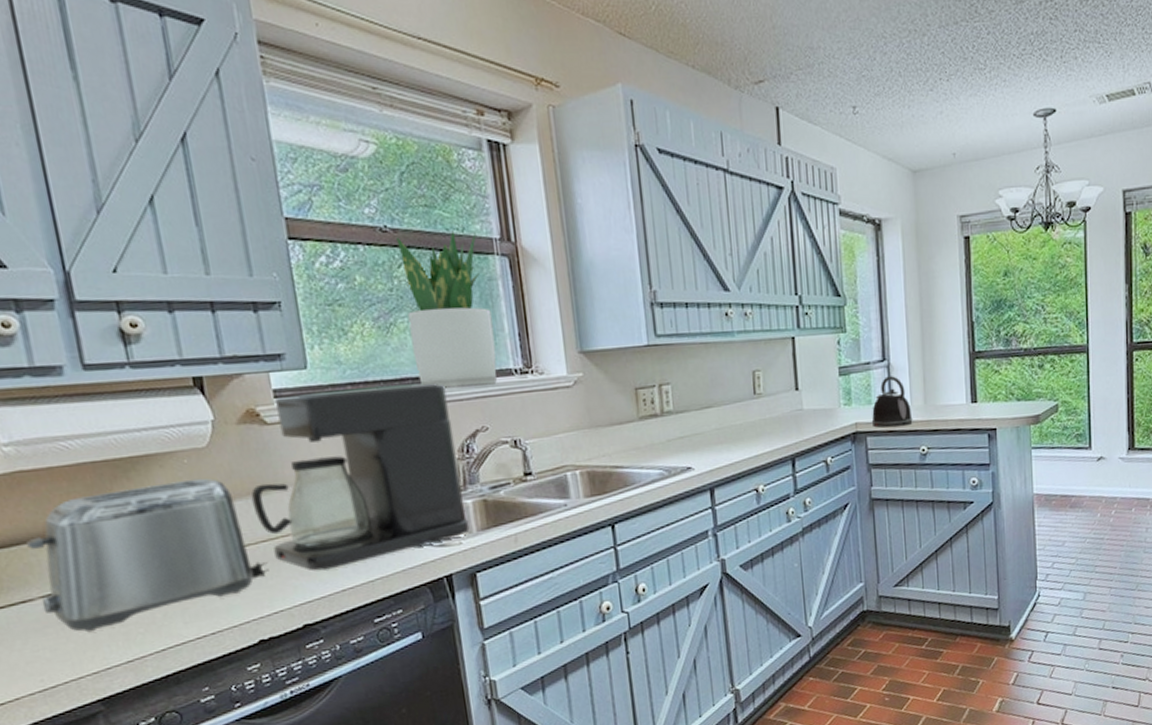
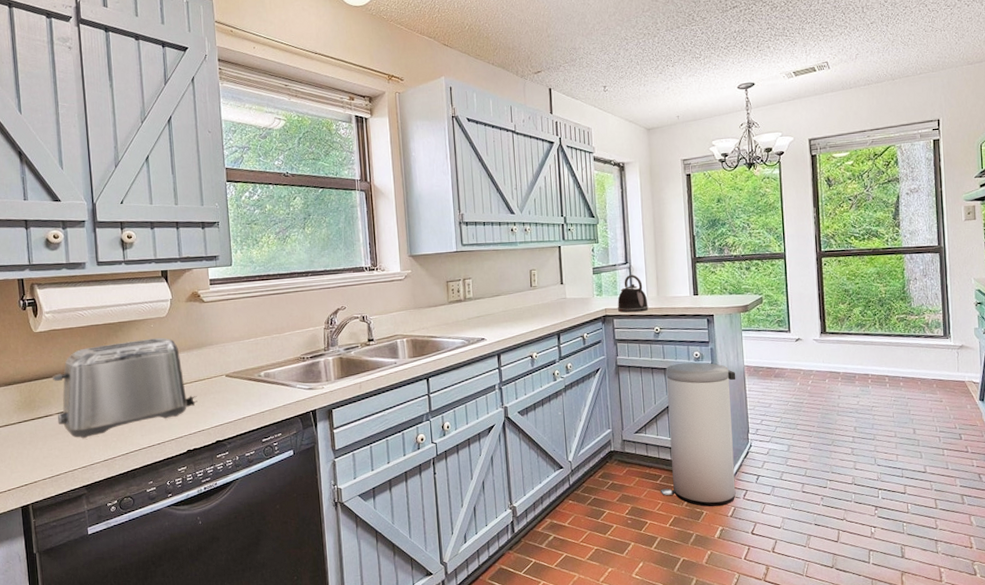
coffee maker: present [250,382,470,571] -> none [190,276,330,404]
planter: present [396,230,497,389] -> none [294,174,354,280]
pedal bin: none [925,491,1023,674] -> present [660,362,736,507]

